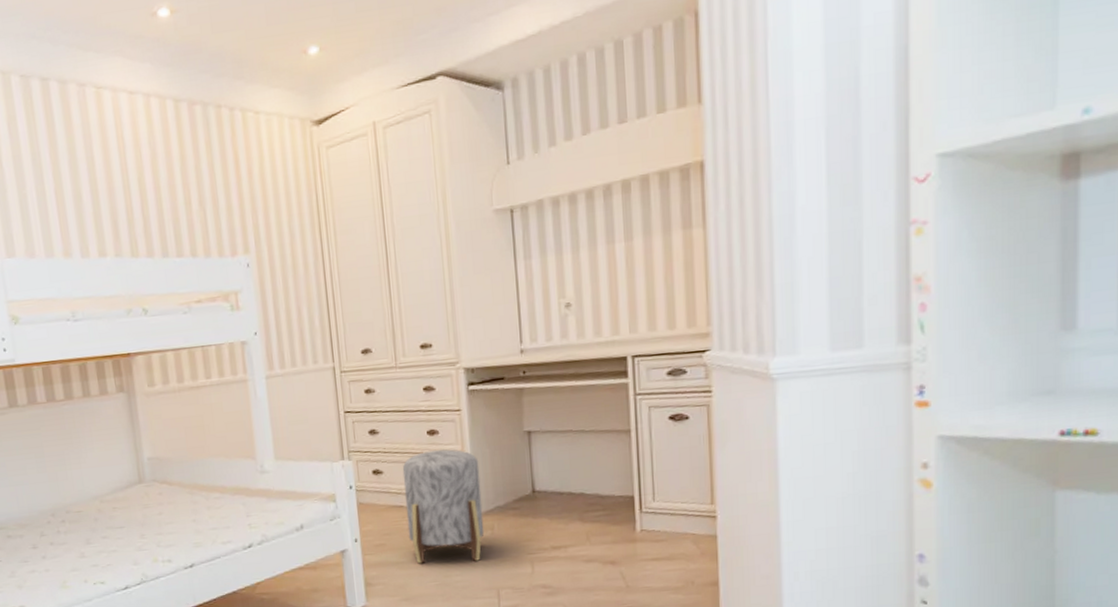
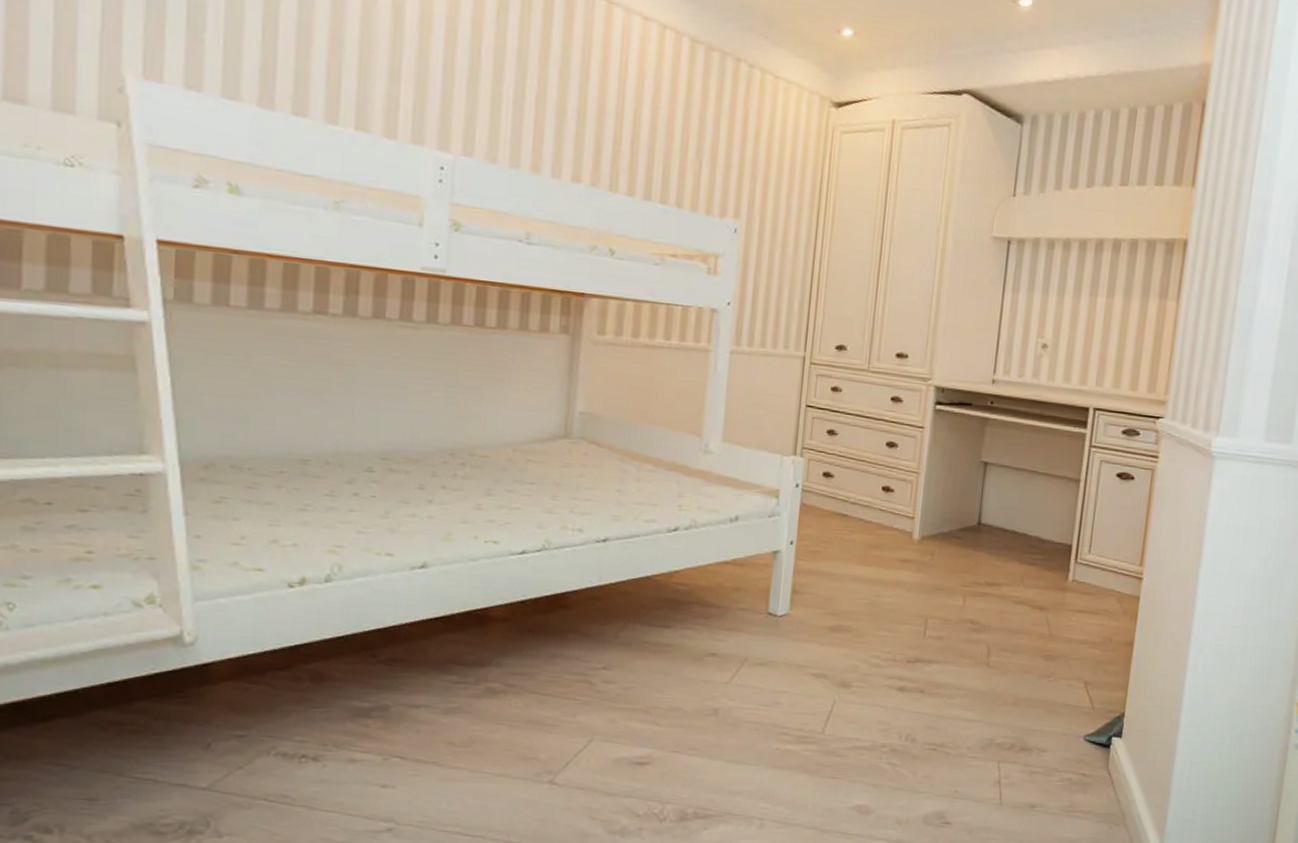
stool: present [402,449,485,564] -> none [846,463,932,585]

